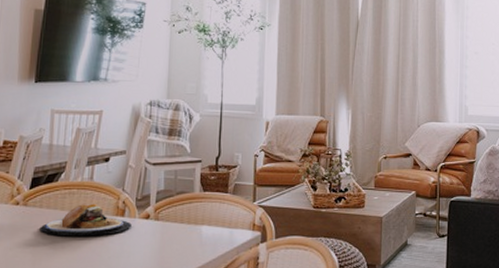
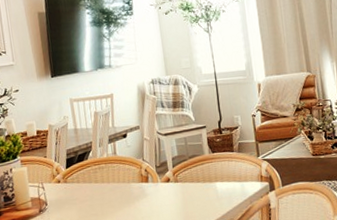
plate: present [39,204,132,235] -> none [81,175,156,204]

